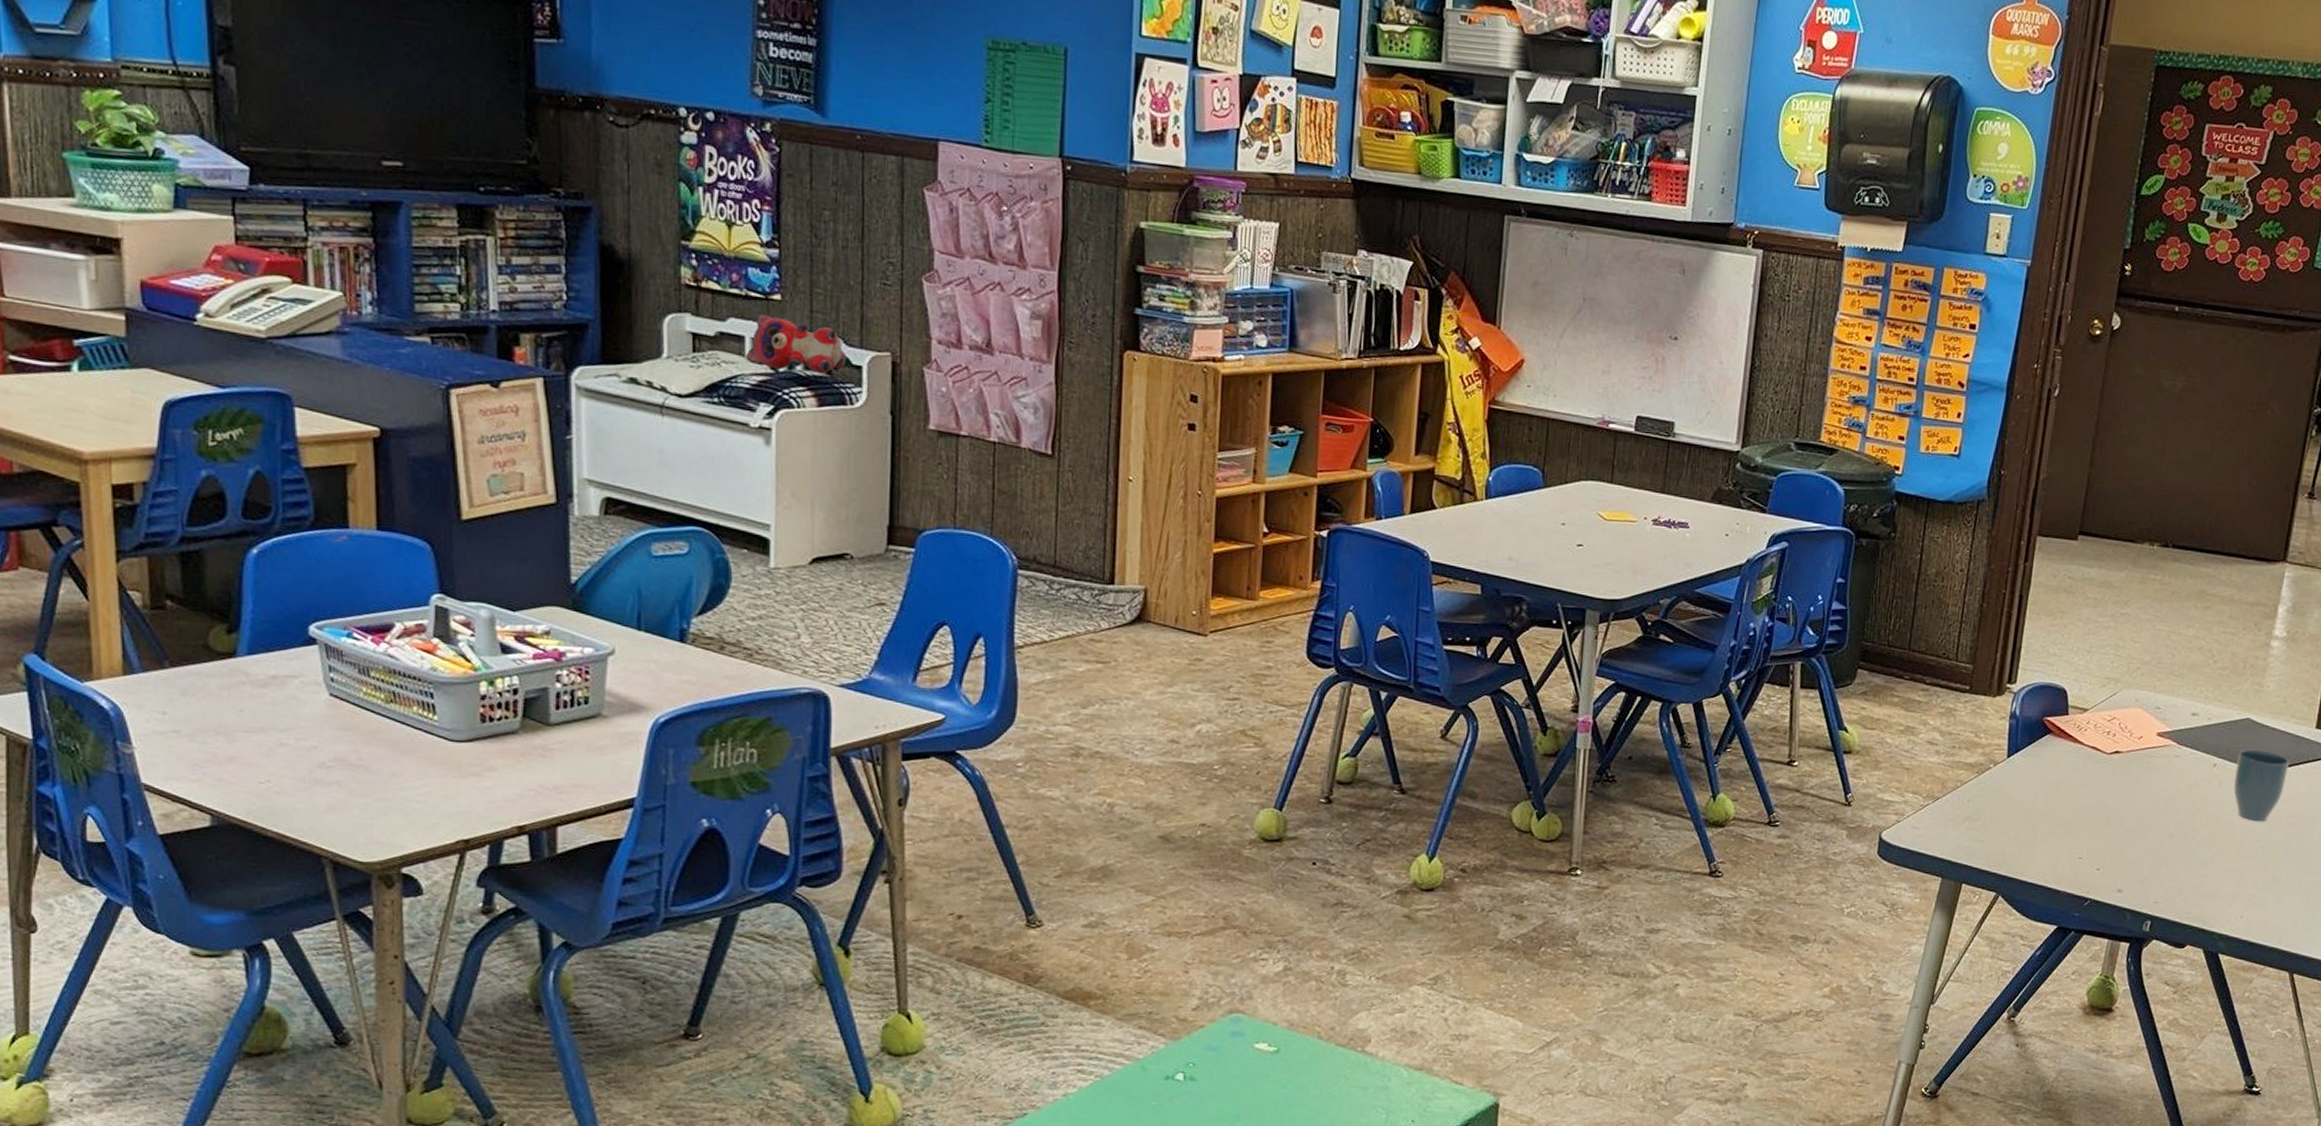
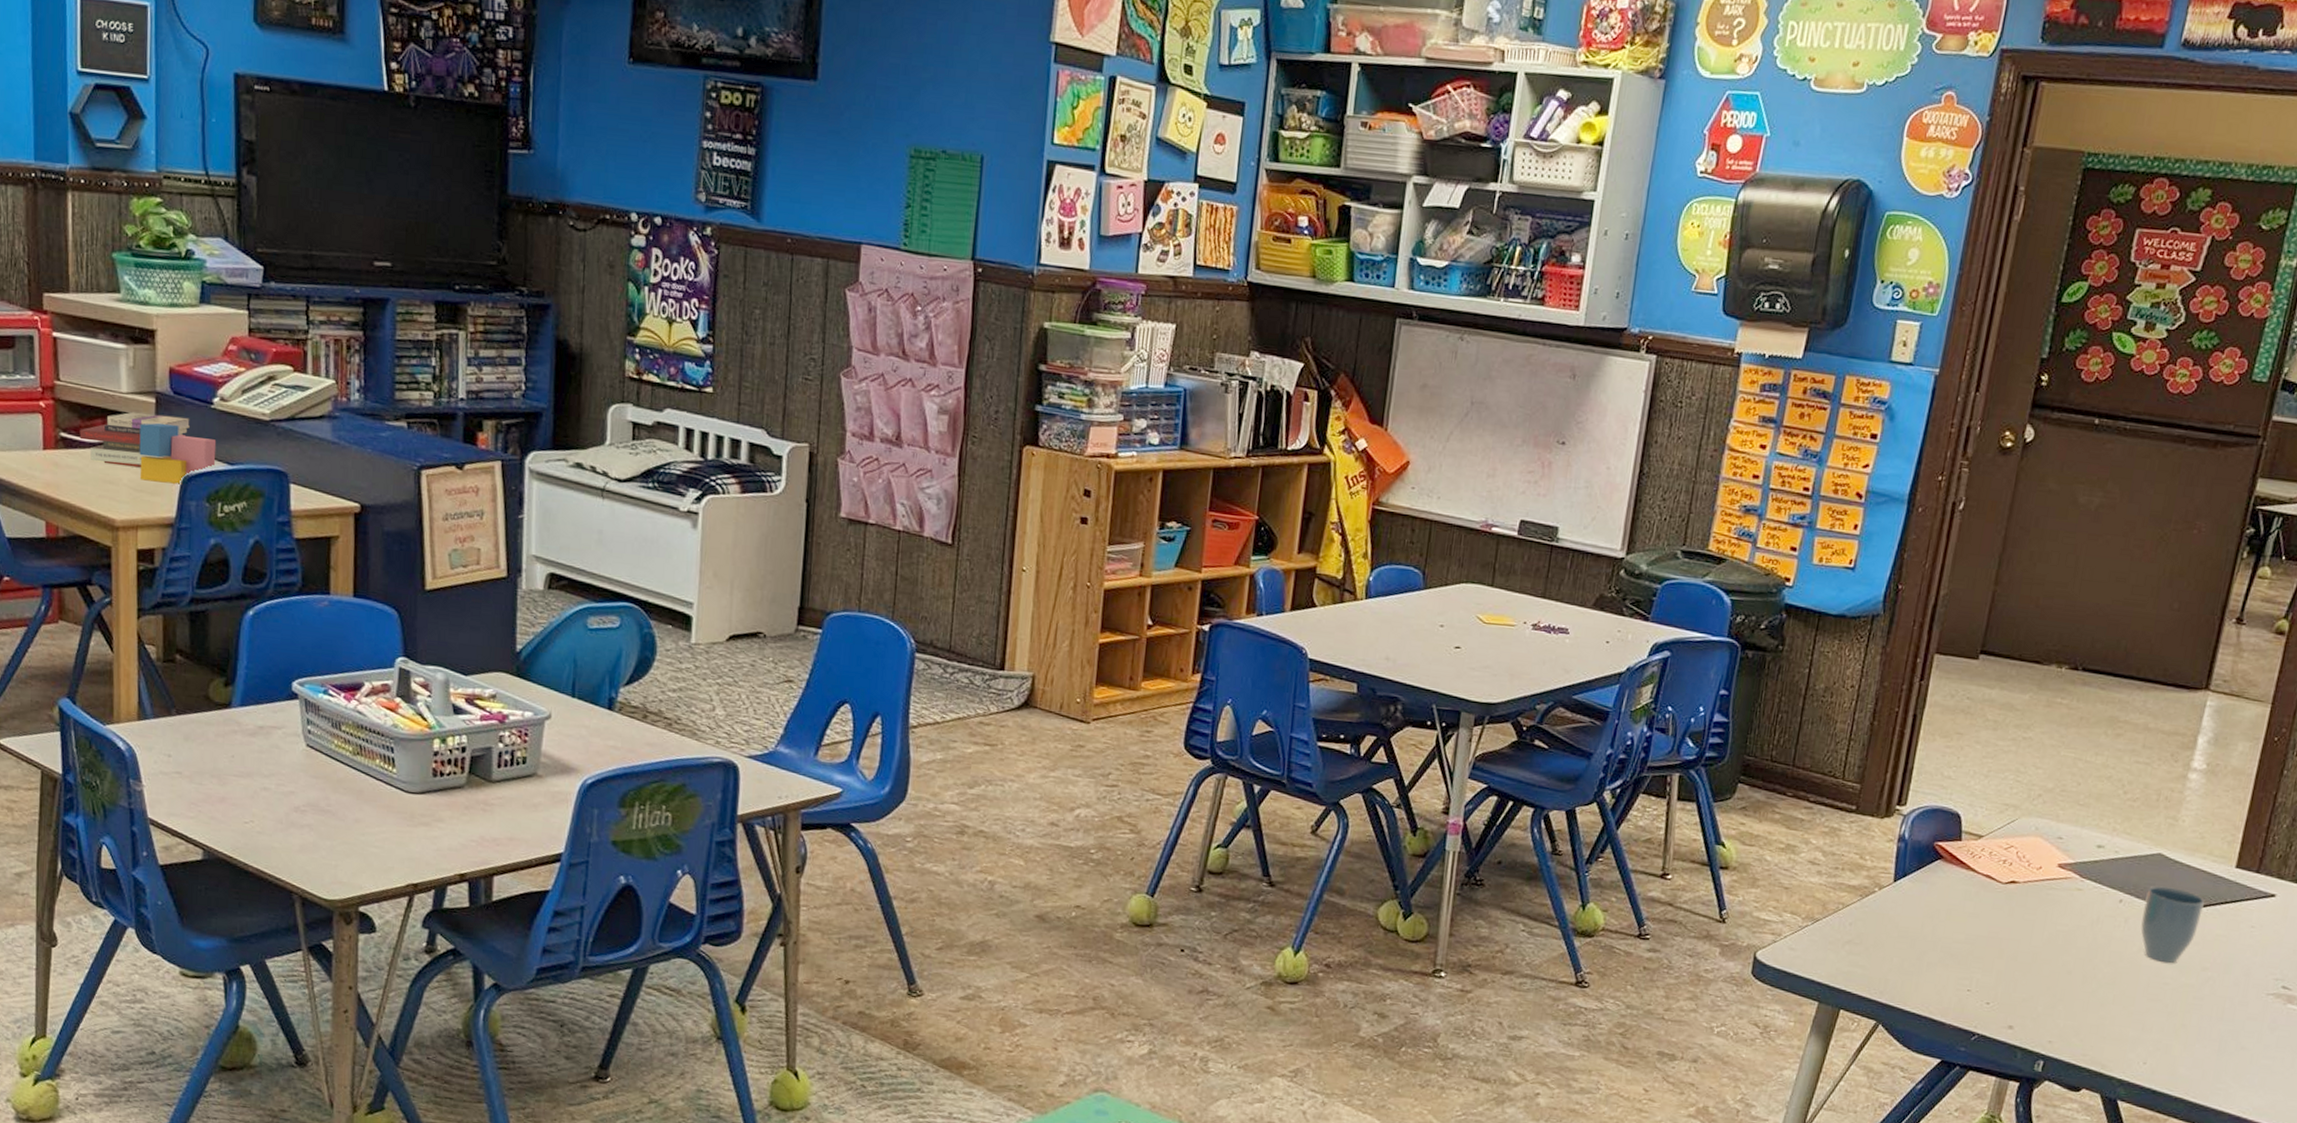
books: none [33,330,169,393] -> present [79,411,190,468]
toy blocks: none [107,342,203,411] -> present [139,422,217,485]
stuffed animal: present [746,313,847,374] -> none [679,405,769,463]

